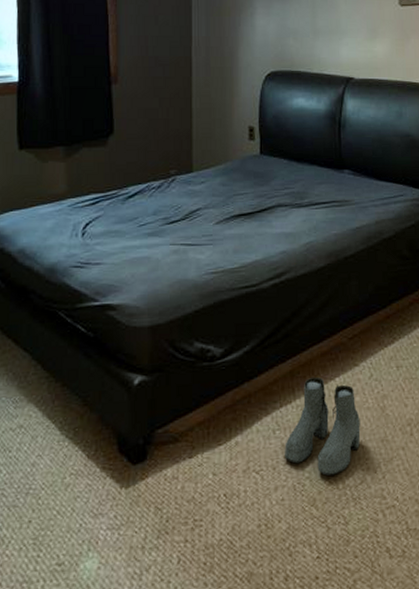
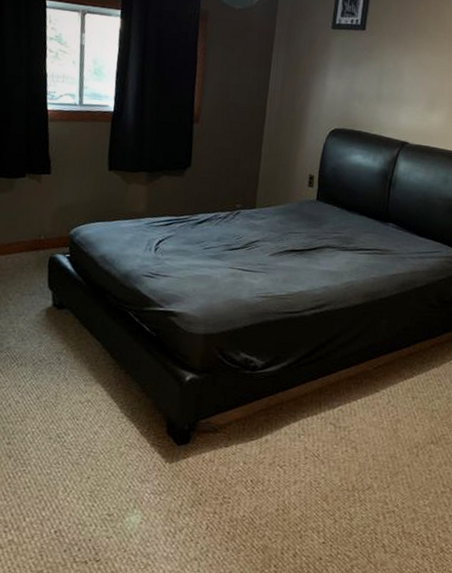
boots: present [285,376,361,476] -> none [306,395,375,479]

